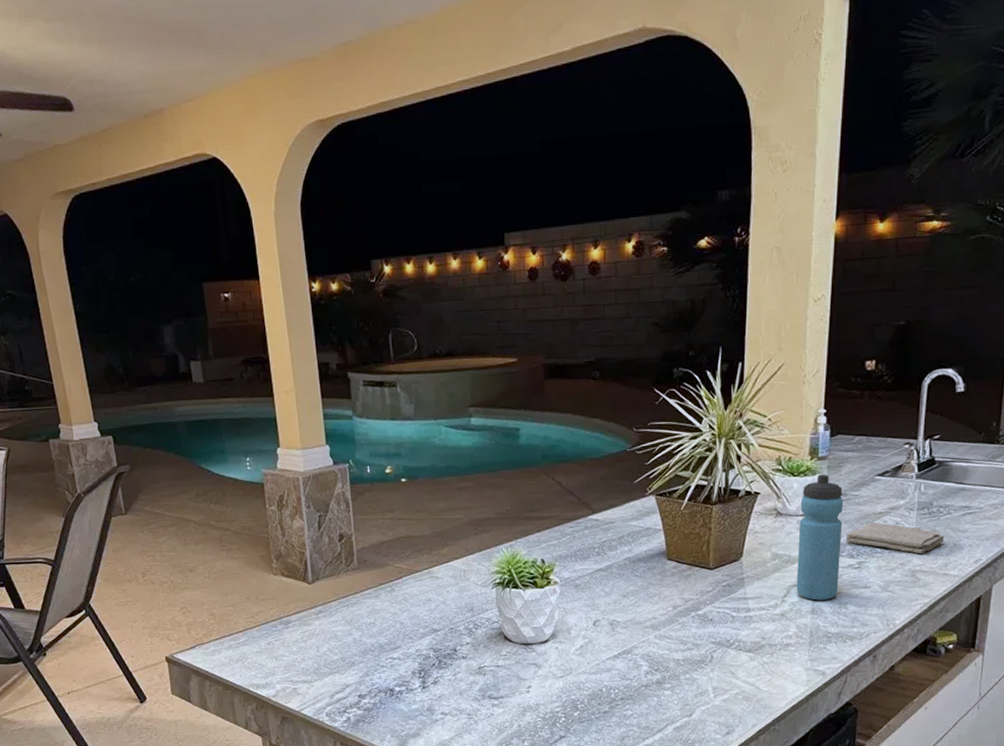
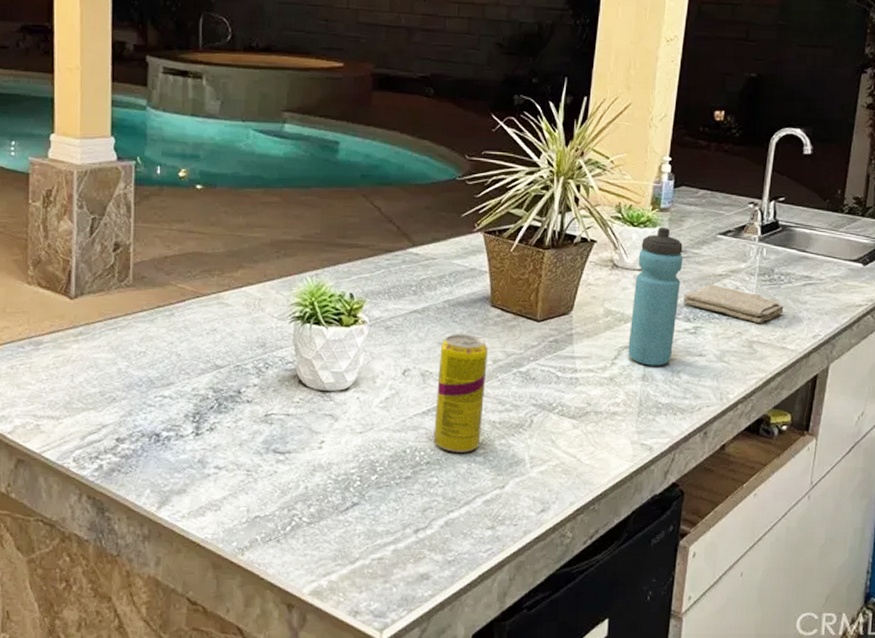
beverage can: none [624,585,668,688] -> present [433,334,488,452]

